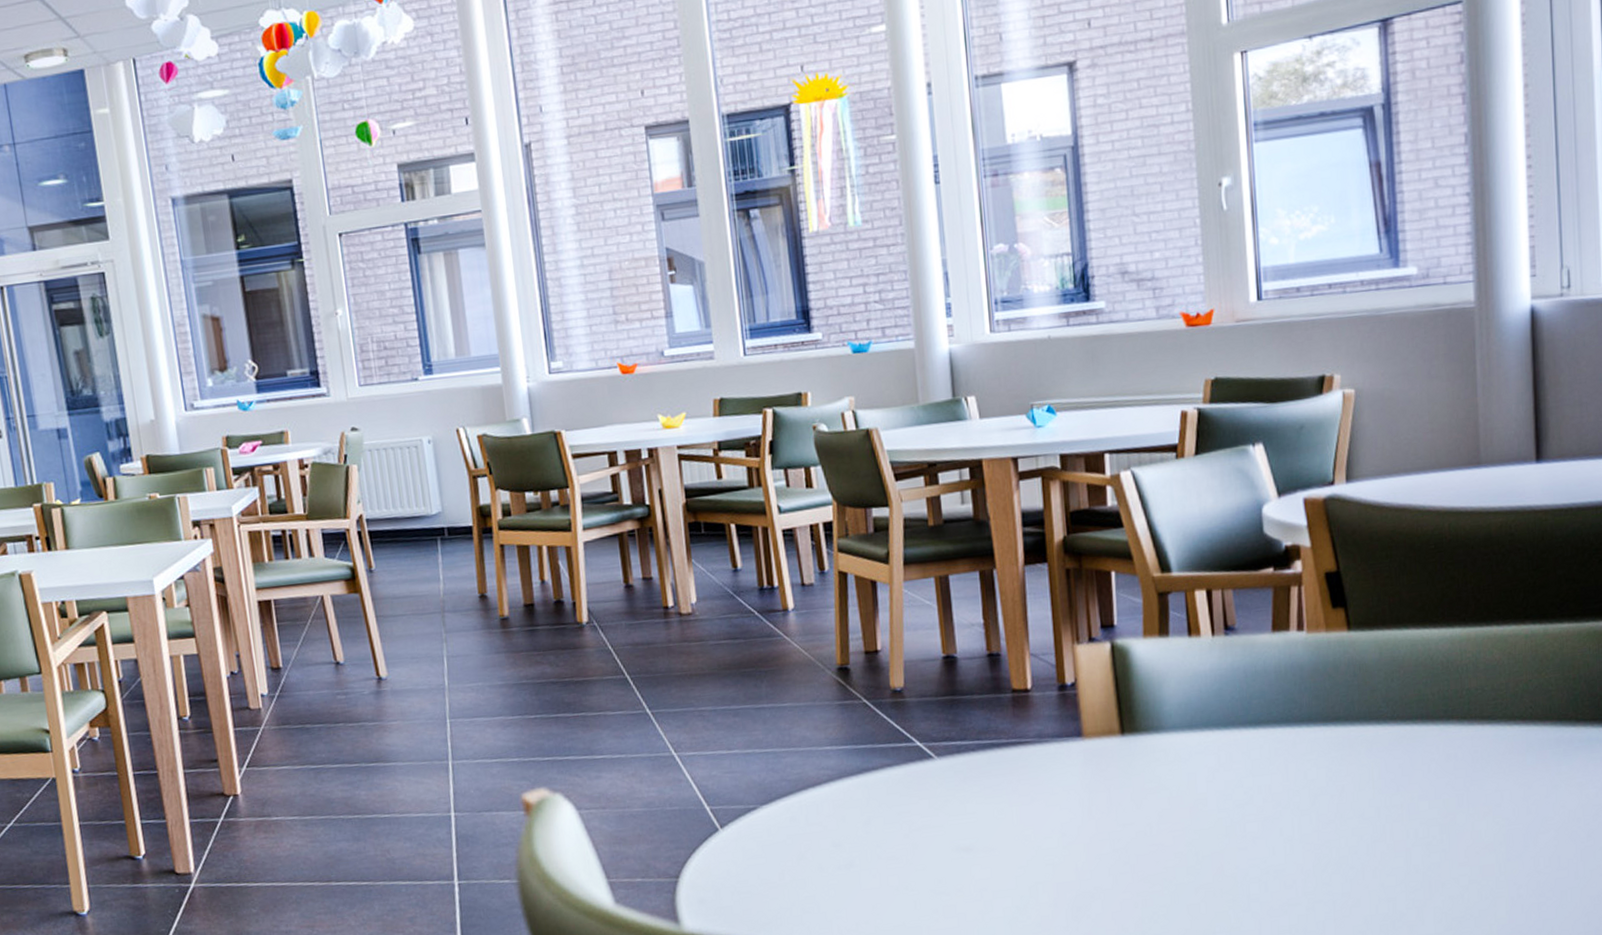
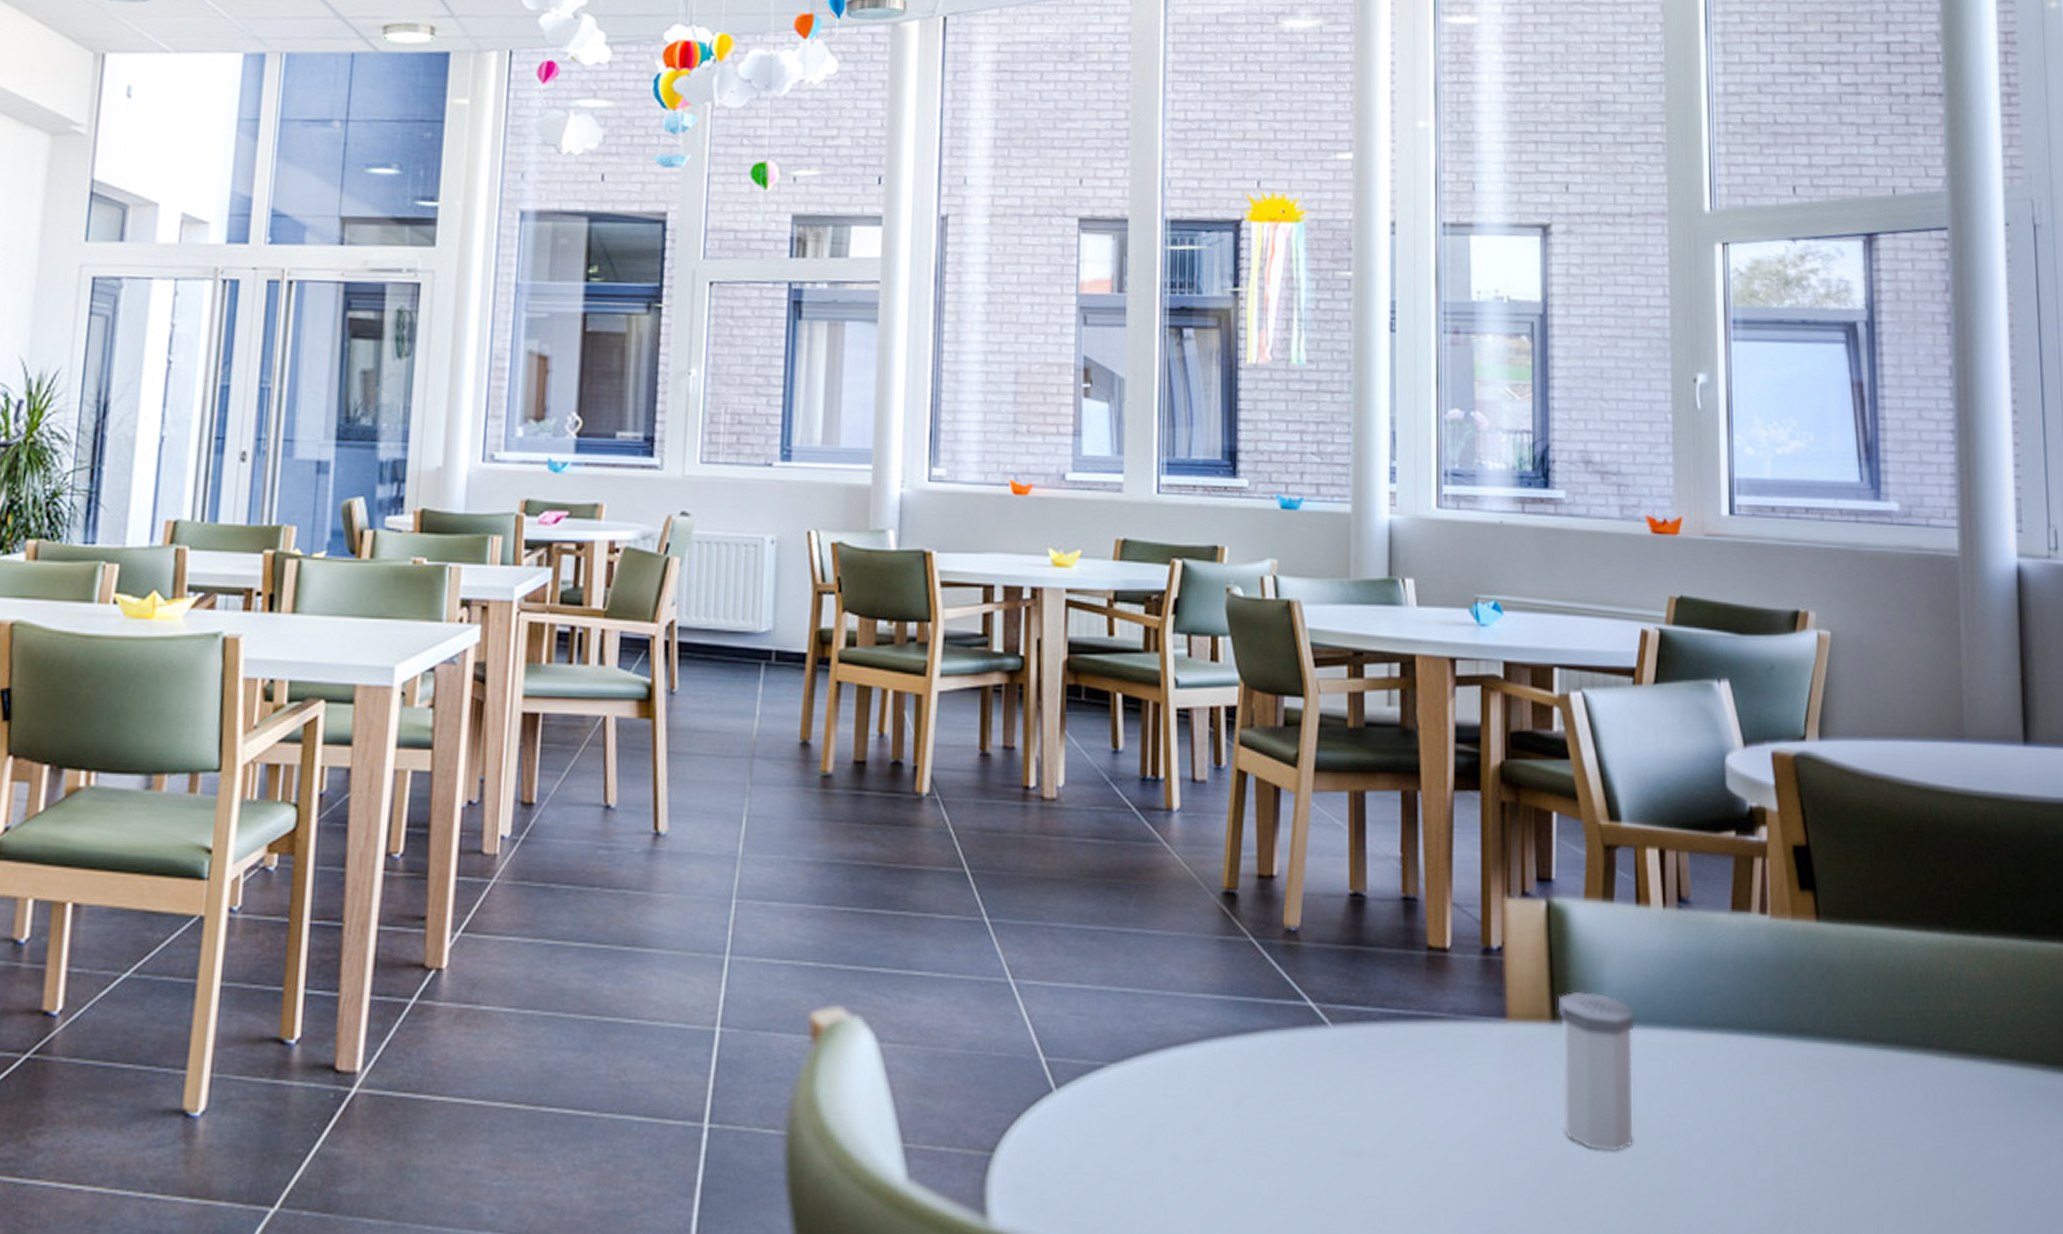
salt shaker: none [1125,708,1195,827] -> present [1557,991,1635,1152]

